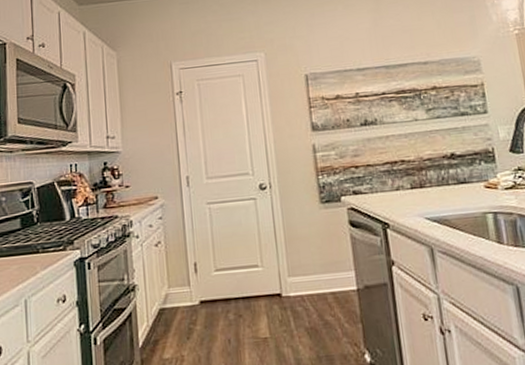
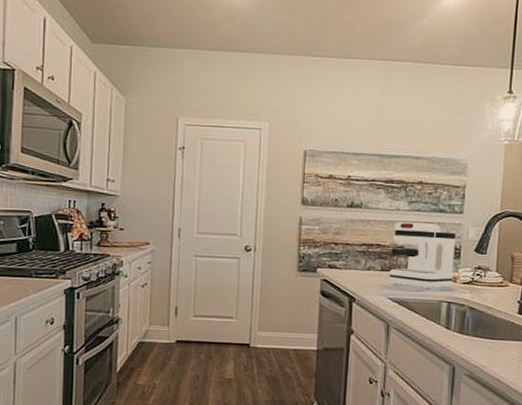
coffee maker: none [415,128,493,202] -> present [388,222,455,289]

